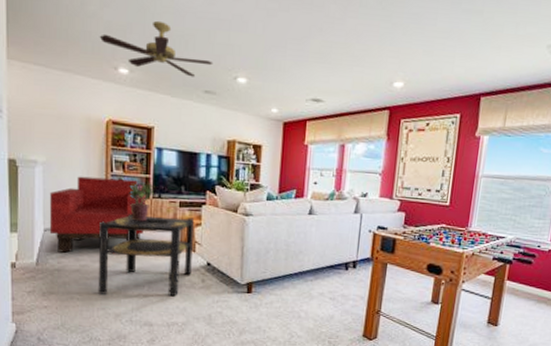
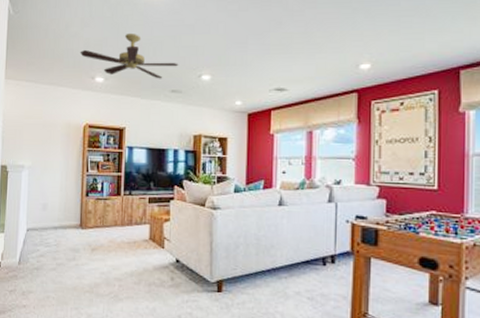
armchair: present [49,176,145,253] -> none [31,177,117,252]
side table: present [98,214,194,297] -> none [71,212,162,296]
potted plant: present [129,181,155,222] -> none [102,179,126,219]

